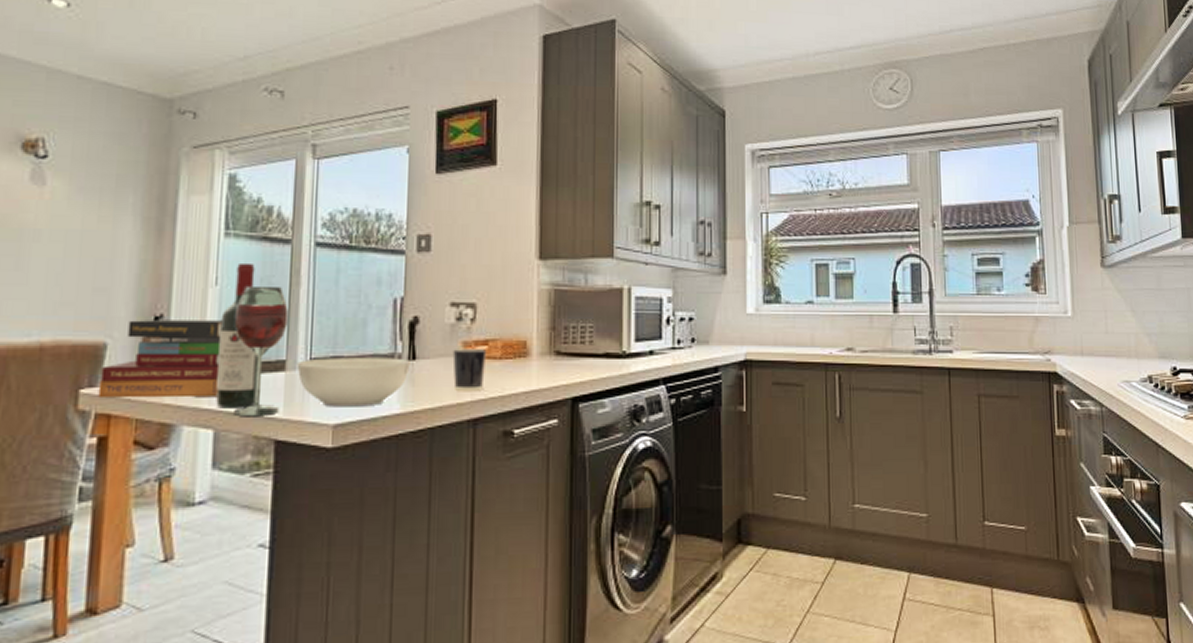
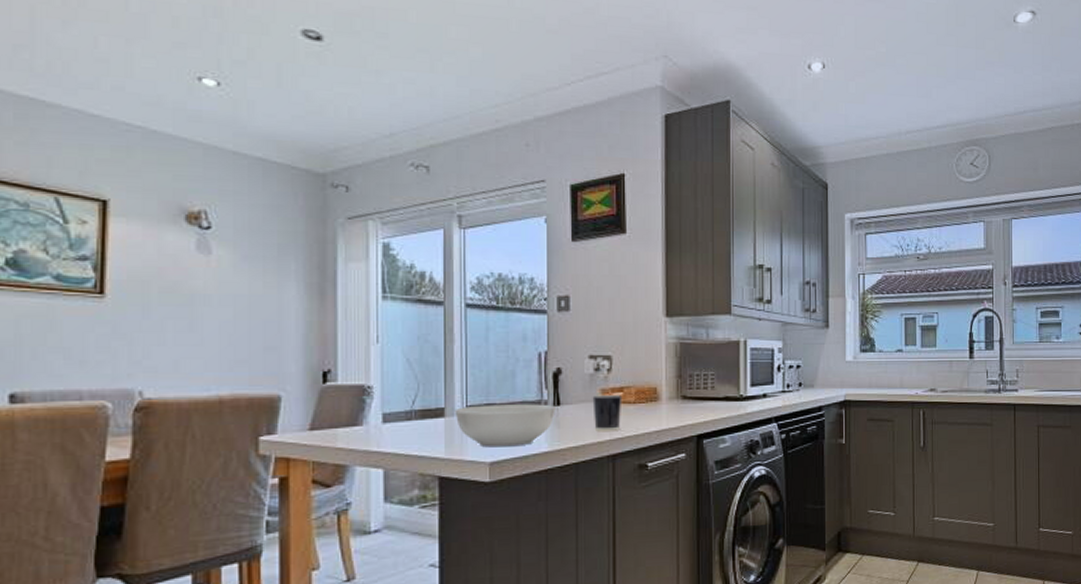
books: present [98,320,222,399] -> none [276,374,385,444]
wine bottle: present [216,262,258,409] -> none [383,322,419,451]
wineglass: present [234,287,288,416] -> none [395,344,444,457]

